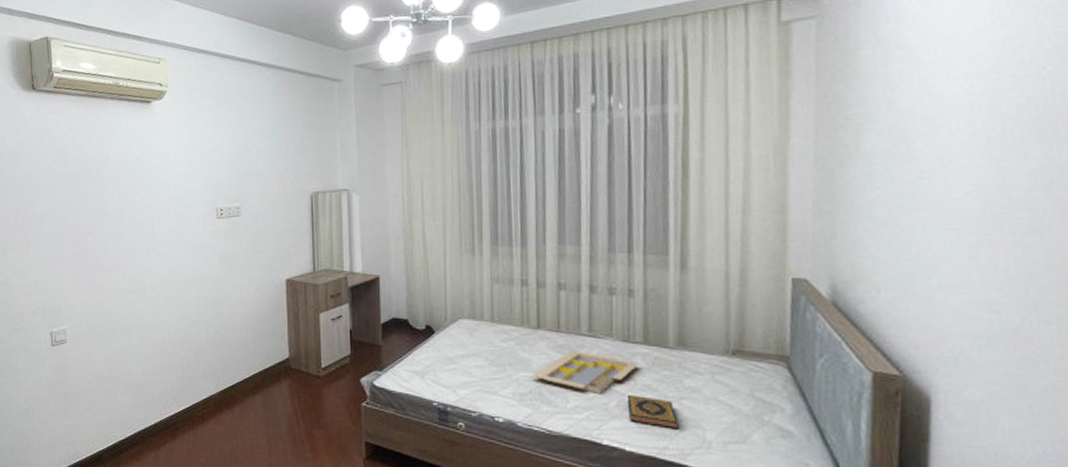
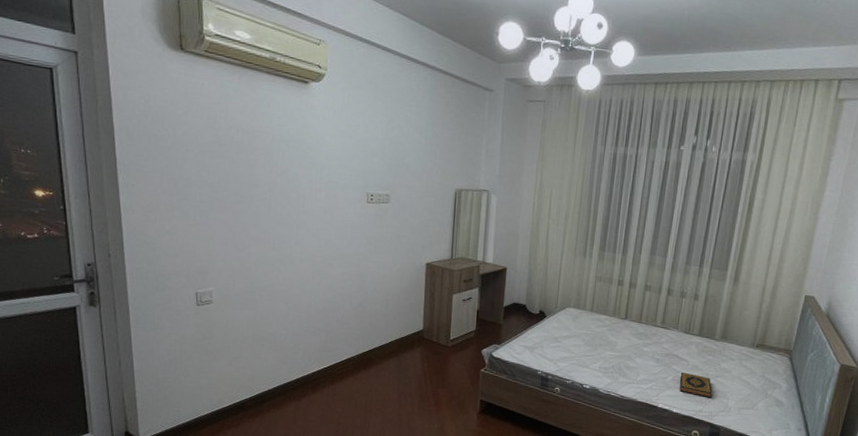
serving tray: present [532,350,639,395] -> none [616,337,693,371]

